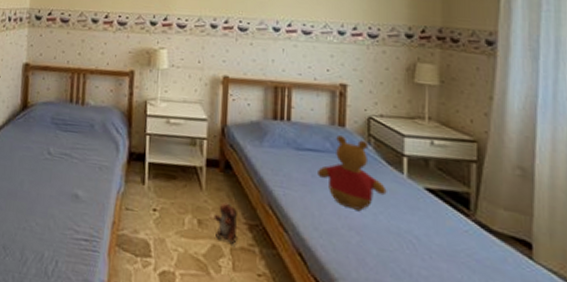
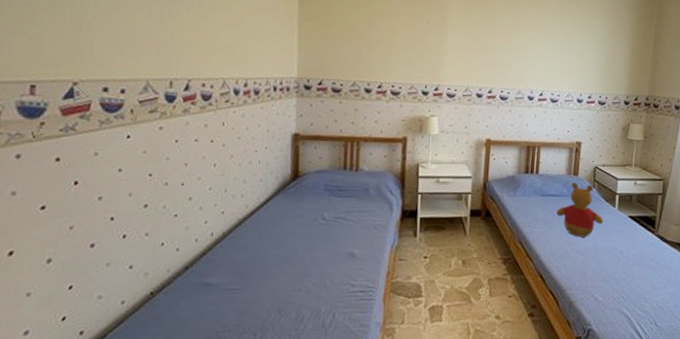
plush toy: present [213,201,237,245] -> none [475,243,494,277]

